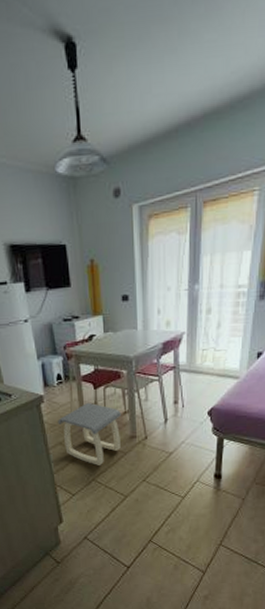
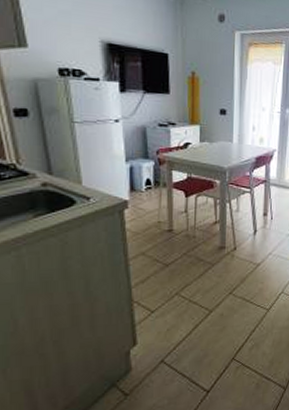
stool: present [58,402,121,465] -> none [142,210,211,278]

